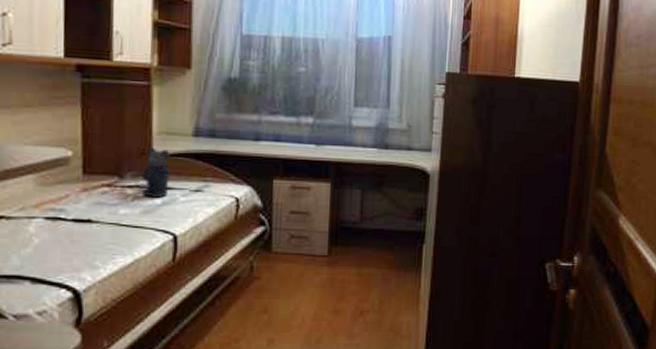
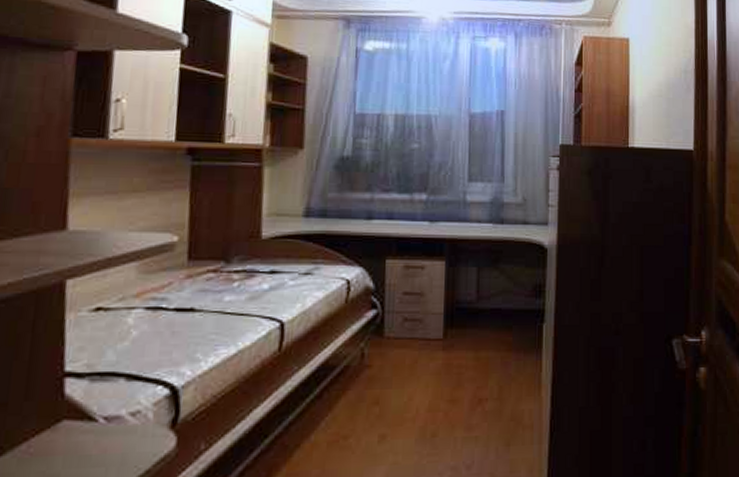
bear: present [140,147,170,198] -> none [247,230,280,282]

